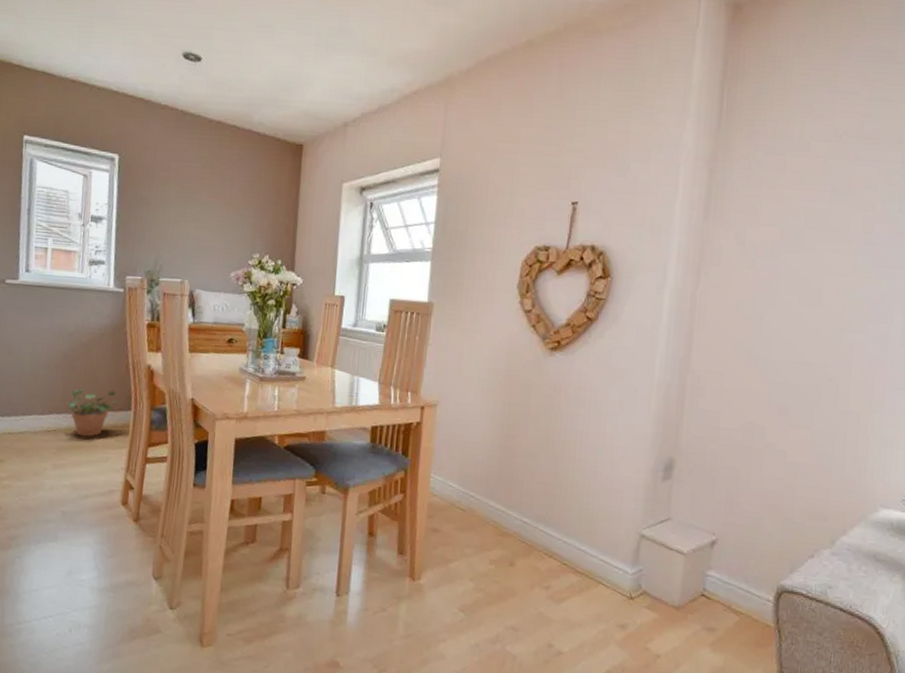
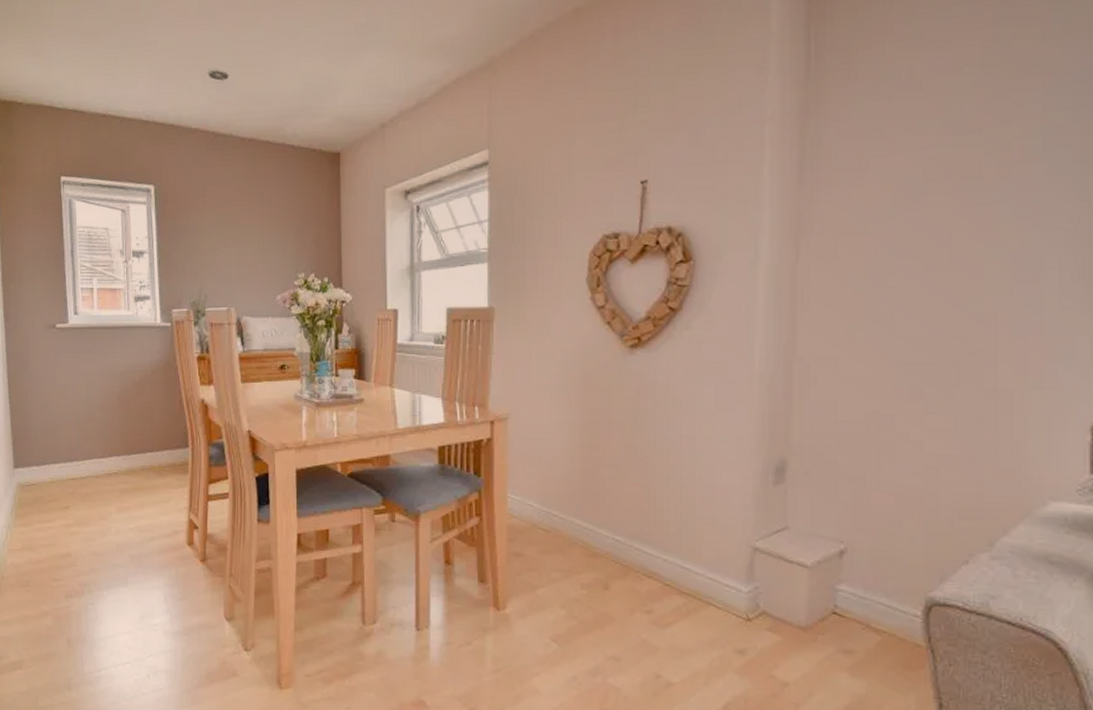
potted plant: present [66,388,121,437] -> none [124,427,178,478]

